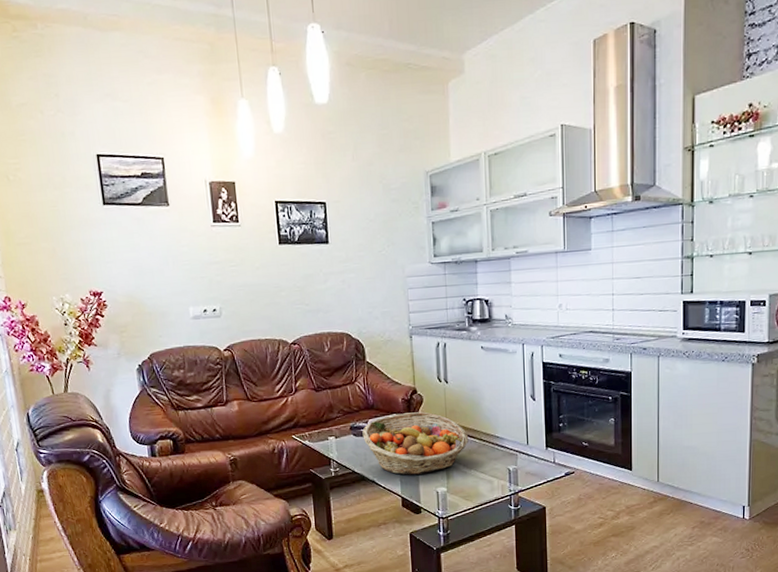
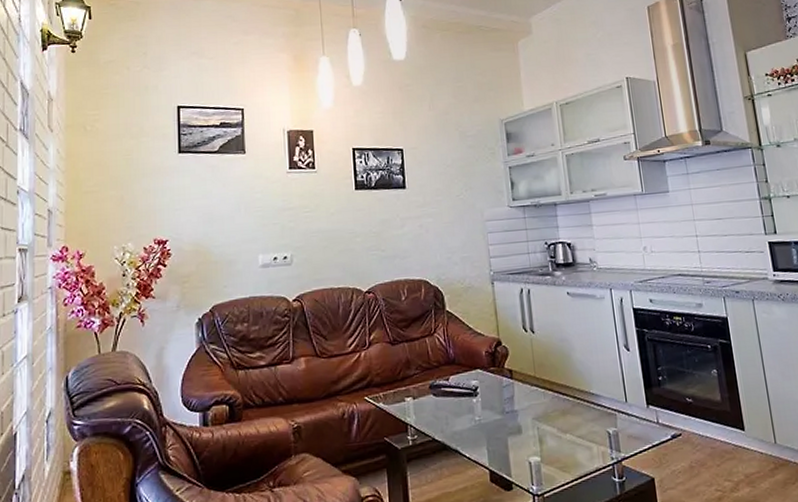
fruit basket: present [362,412,469,475] -> none [443,366,562,443]

